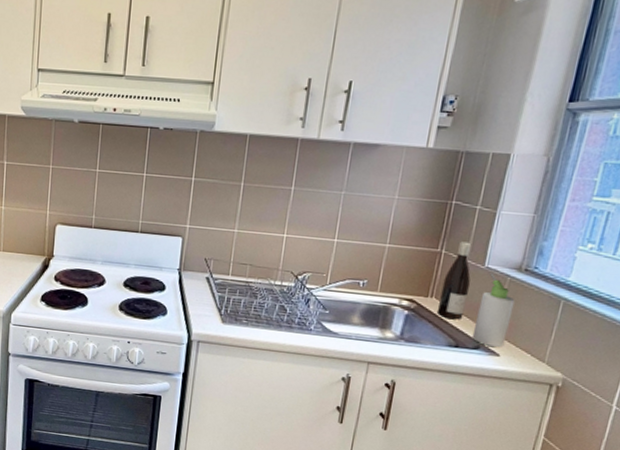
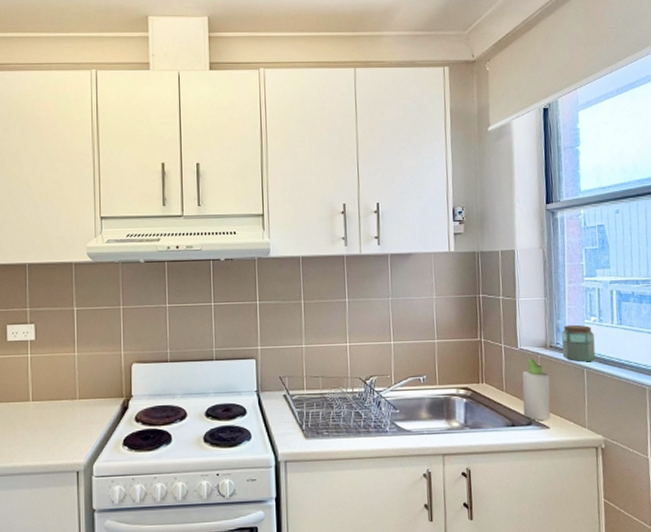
bottle: present [436,241,472,320] -> none [488,329,512,401]
peanut butter: none [538,248,586,294] -> present [562,324,596,363]

